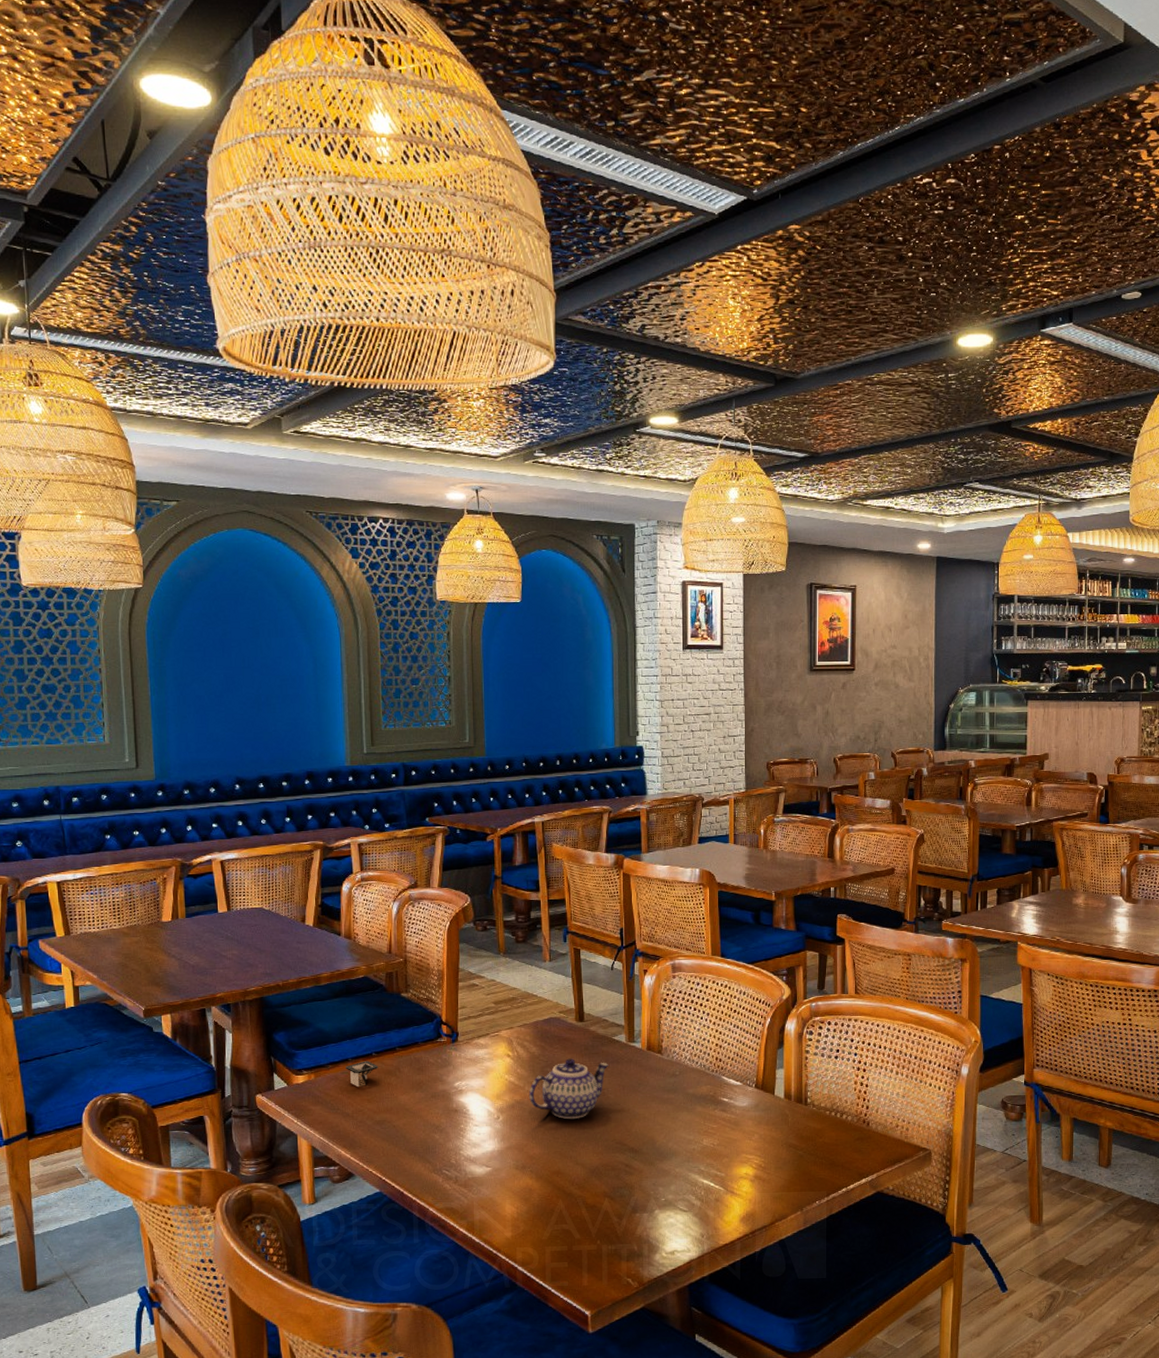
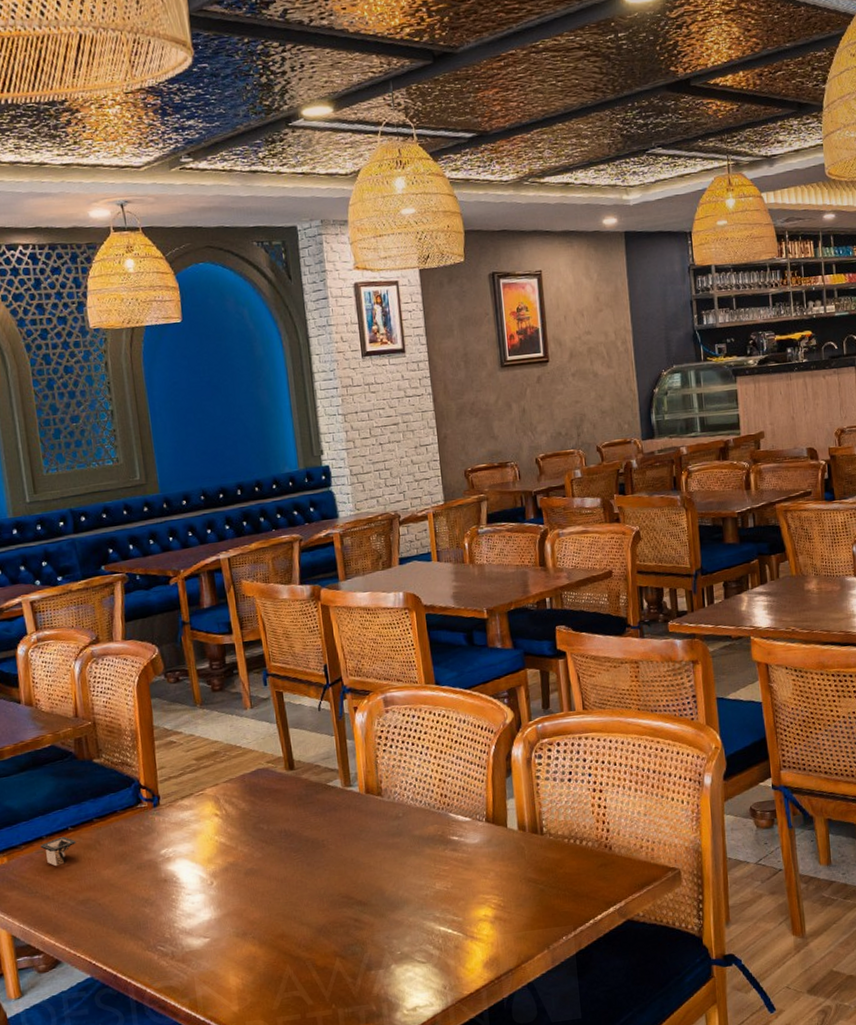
teapot: present [529,1058,609,1120] -> none [242,810,326,878]

